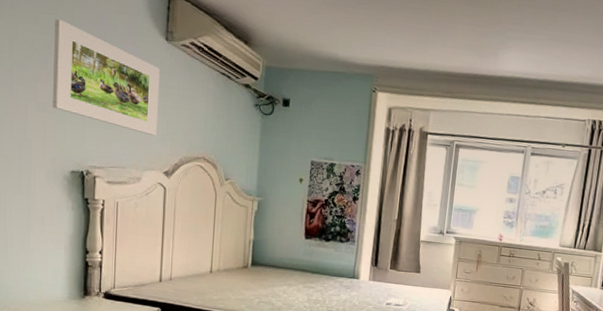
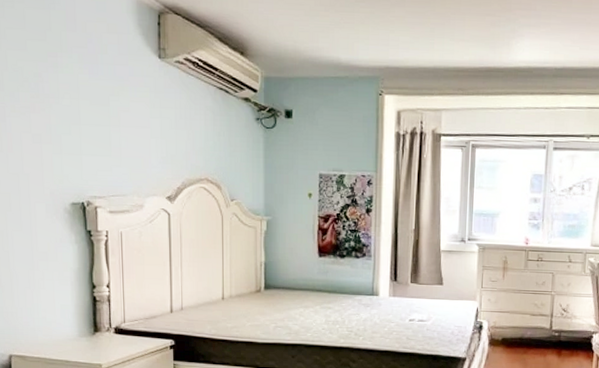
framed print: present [53,19,161,136] -> none [43,45,157,160]

